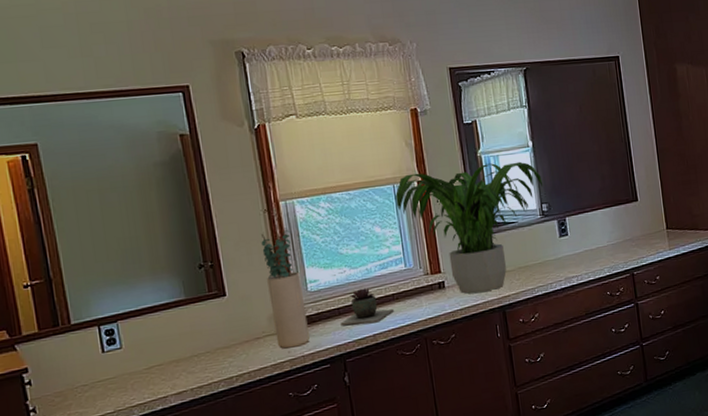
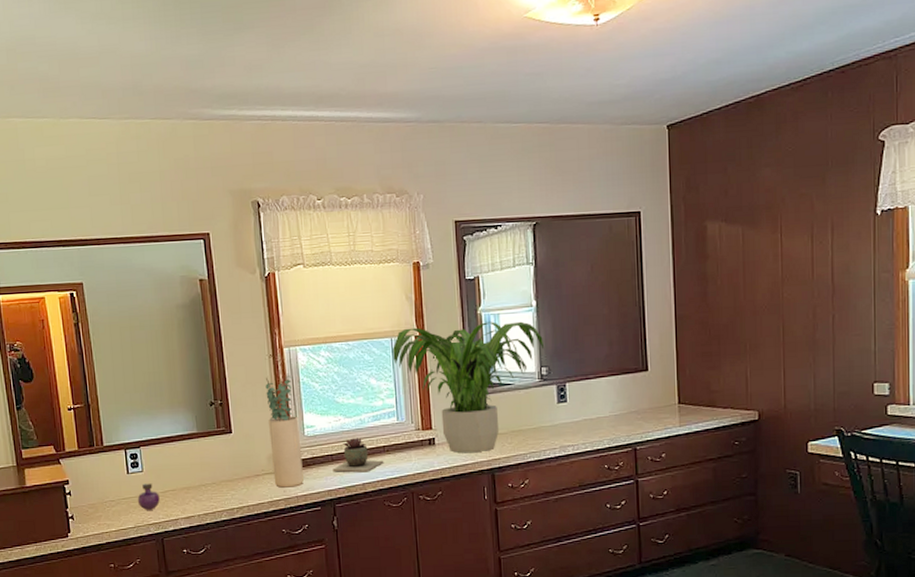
perfume bottle: none [116,360,144,391] -> present [137,483,160,510]

